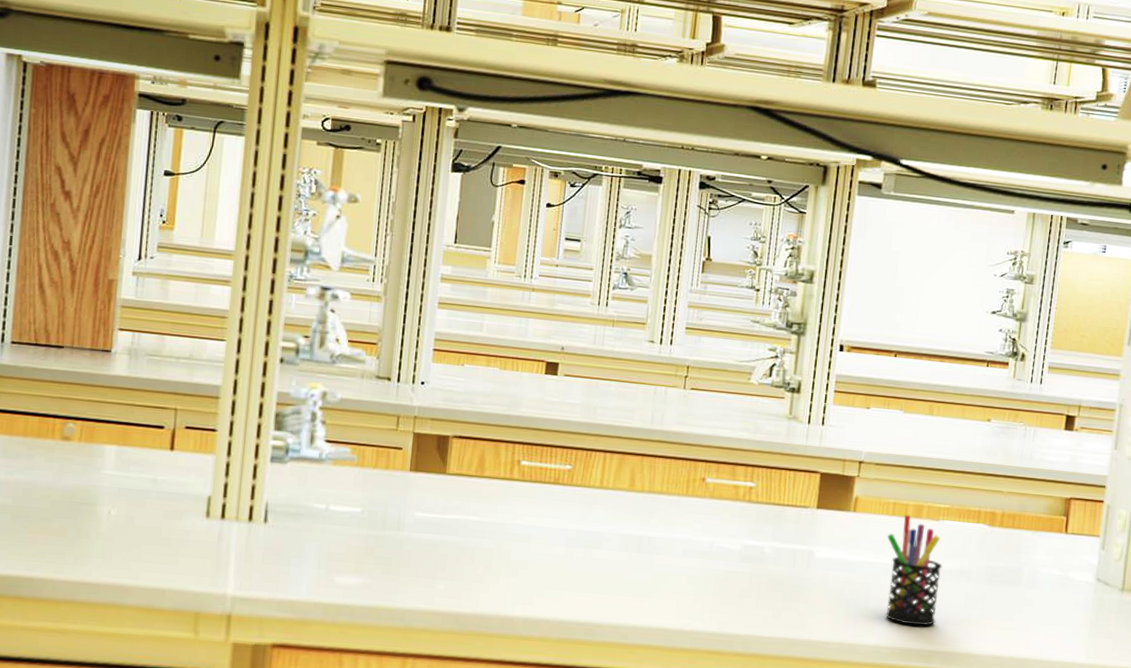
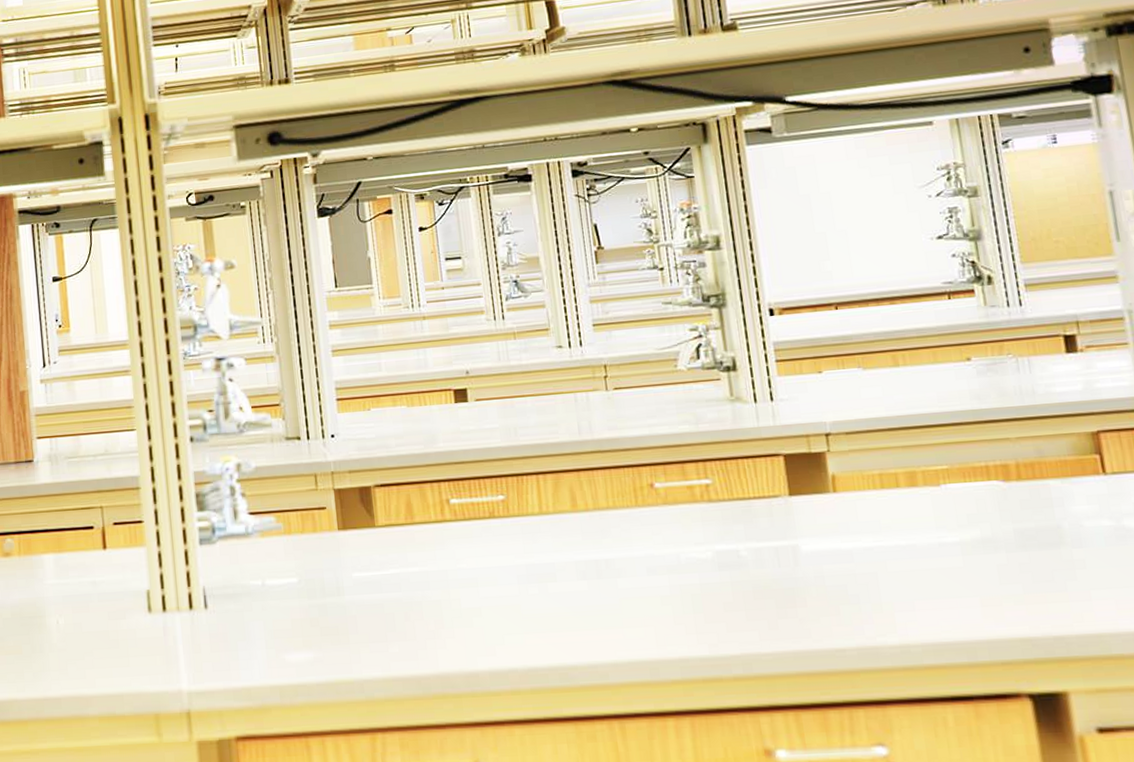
pen holder: present [885,514,943,626] -> none [882,485,969,614]

